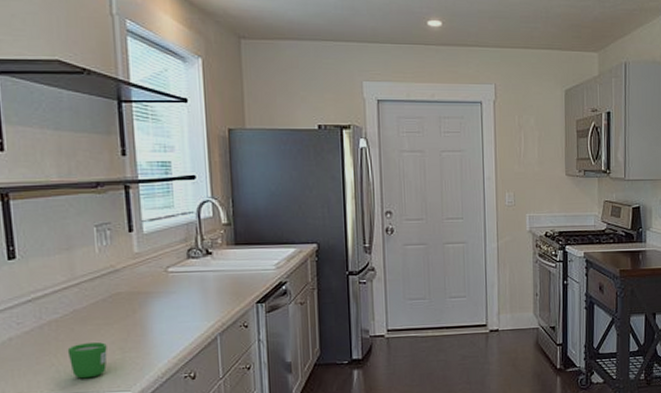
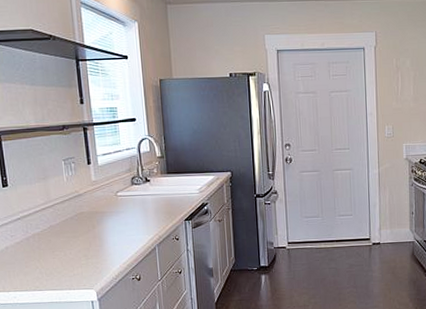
mug: present [67,342,107,379] -> none [47,251,76,279]

